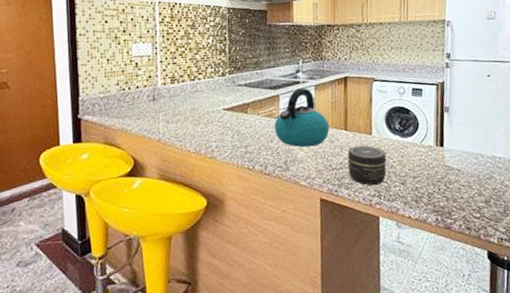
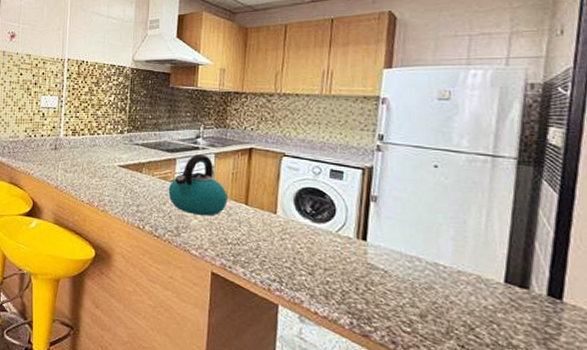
jar: present [347,145,387,186] -> none [245,223,292,270]

